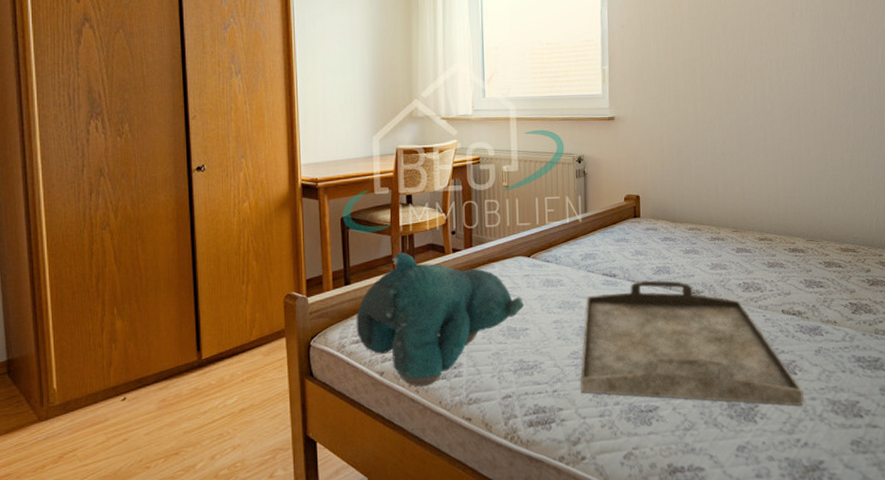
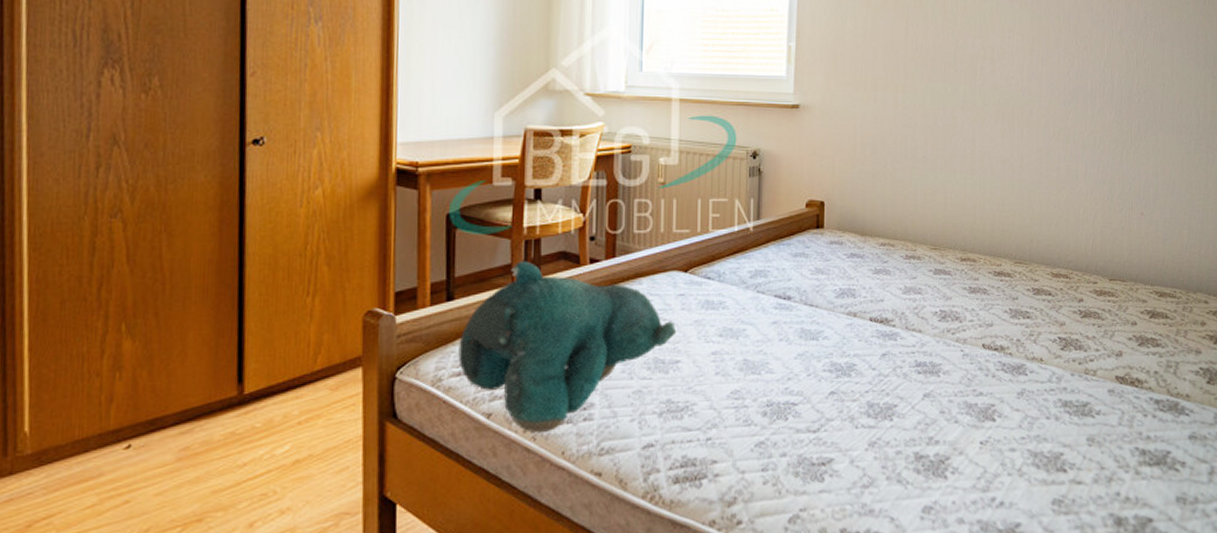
serving tray: present [580,280,804,406] -> none [740,304,1001,459]

